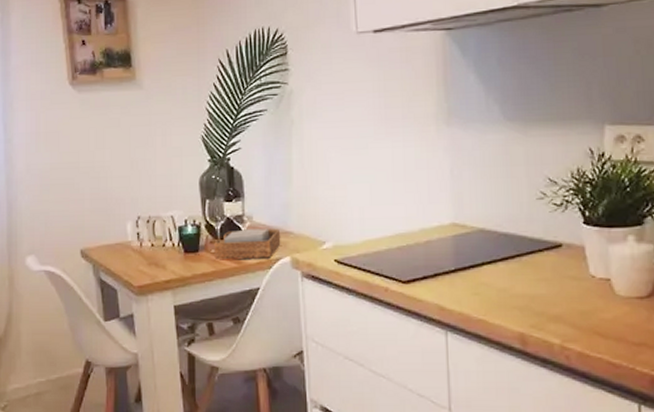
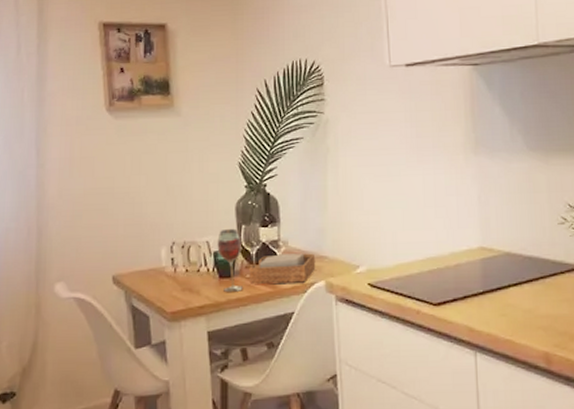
wineglass: none [182,203,209,268] -> present [217,228,244,293]

